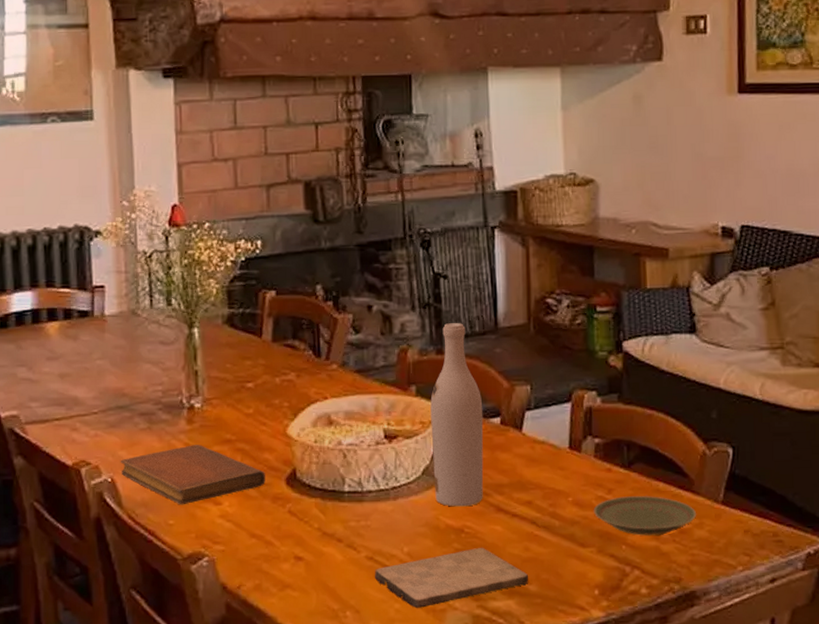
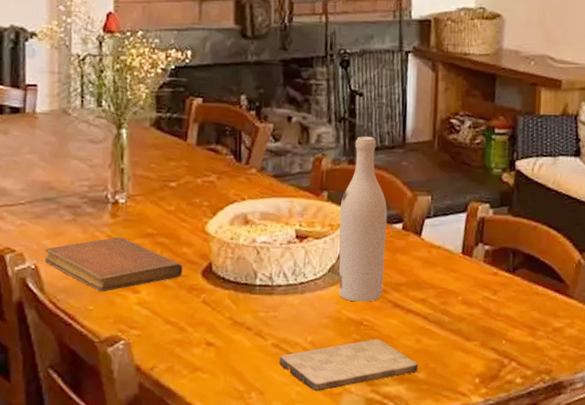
plate: present [593,496,697,535] -> none [479,297,569,332]

